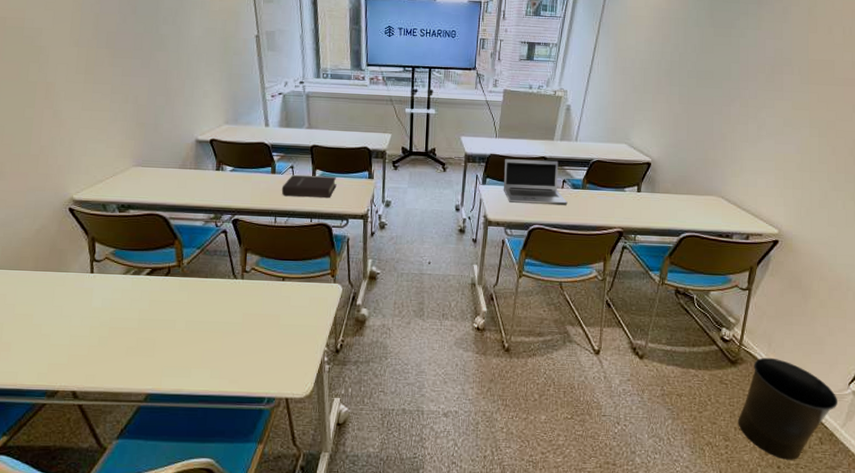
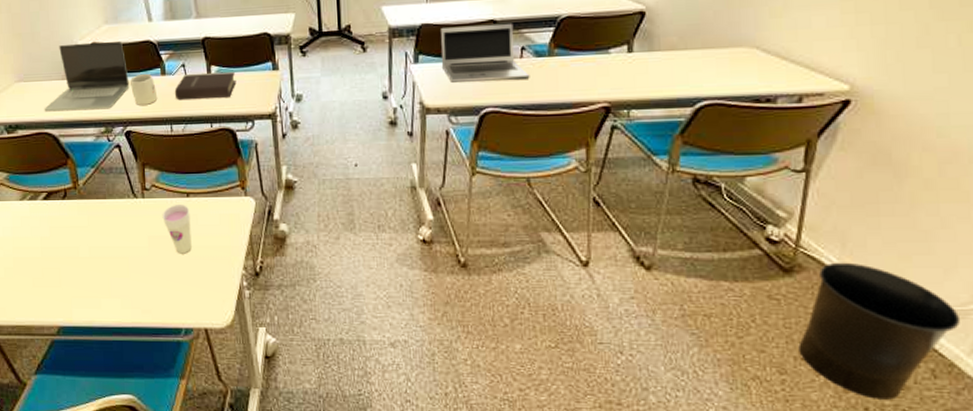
laptop: none [159,138,242,197] -> present [45,40,130,111]
mug: none [242,170,266,198] -> present [130,73,158,105]
cup: none [258,287,284,331] -> present [162,205,192,254]

